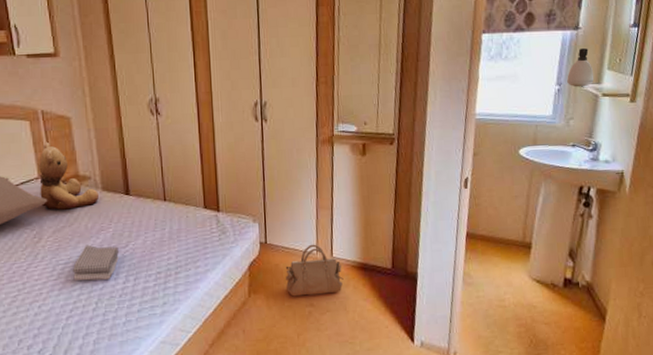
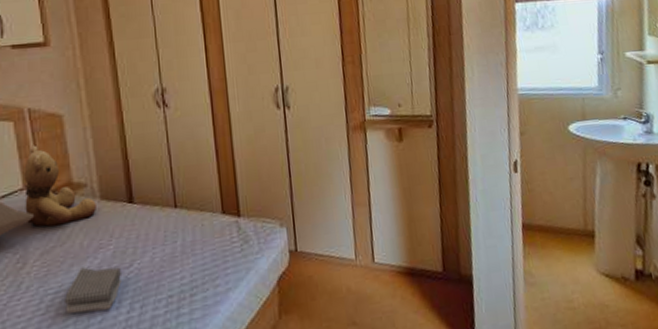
shoulder bag: present [285,244,343,297] -> none [320,248,389,315]
soap dispenser: present [567,48,594,87] -> none [608,14,636,56]

